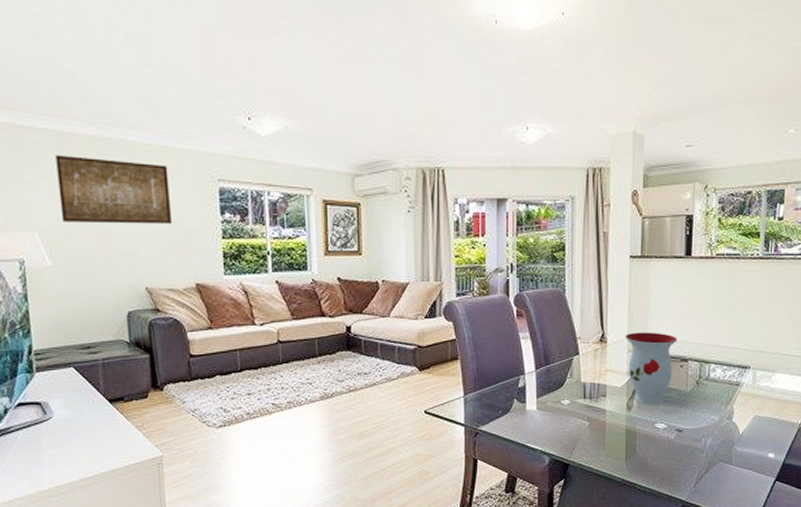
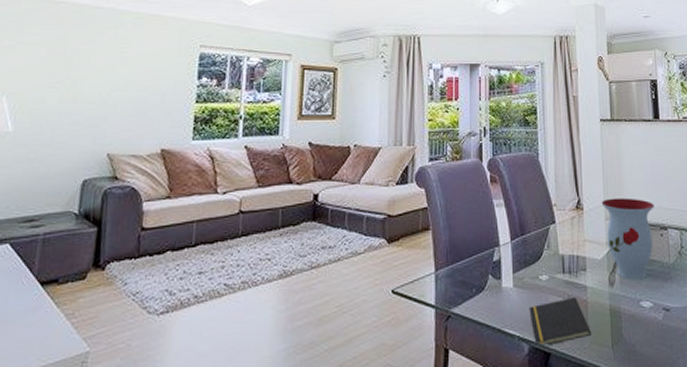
wall art: present [56,154,173,224] -> none [34,21,152,88]
notepad: none [551,418,607,457] -> present [529,296,591,345]

